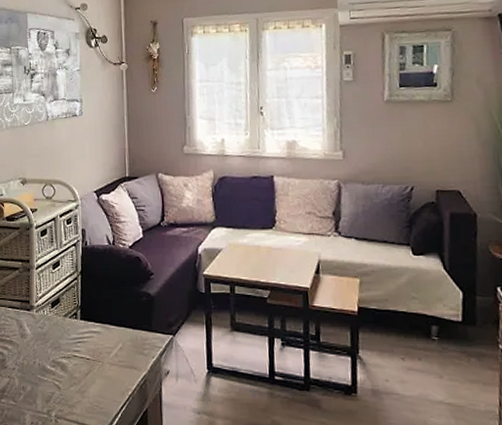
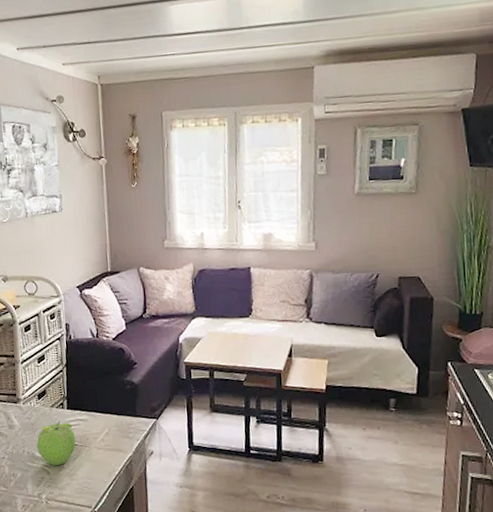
fruit: none [48,332,89,380] -> present [36,421,76,465]

